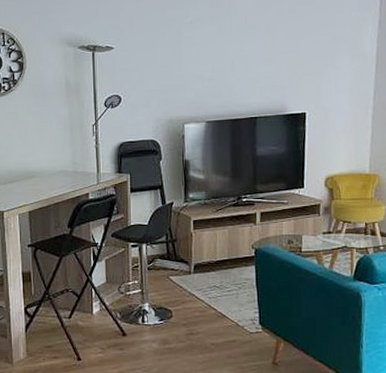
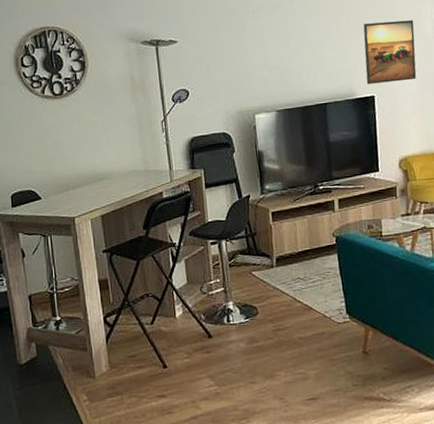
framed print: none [299,38,353,101] -> present [363,20,416,84]

